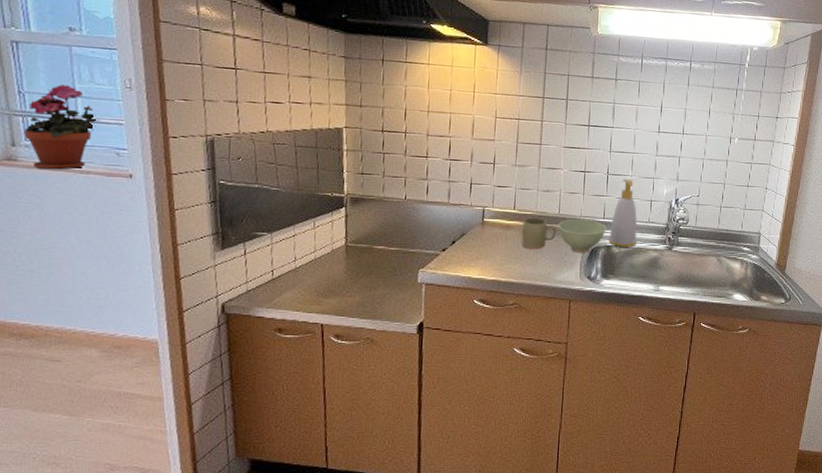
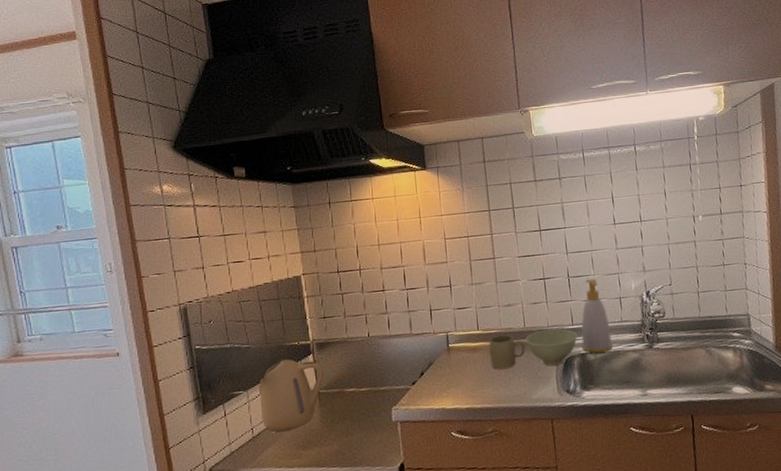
potted plant: present [23,85,99,170] -> none [26,278,88,361]
kettle: none [282,208,355,278] -> present [257,359,325,432]

